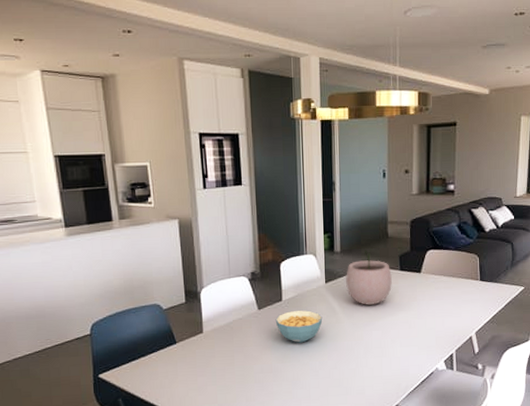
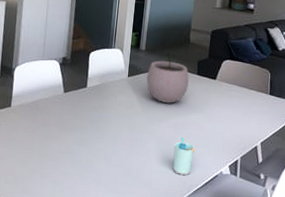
cereal bowl: present [275,310,323,343] -> none [78,98,122,129]
cup: none [384,339,407,378] -> present [172,138,195,176]

